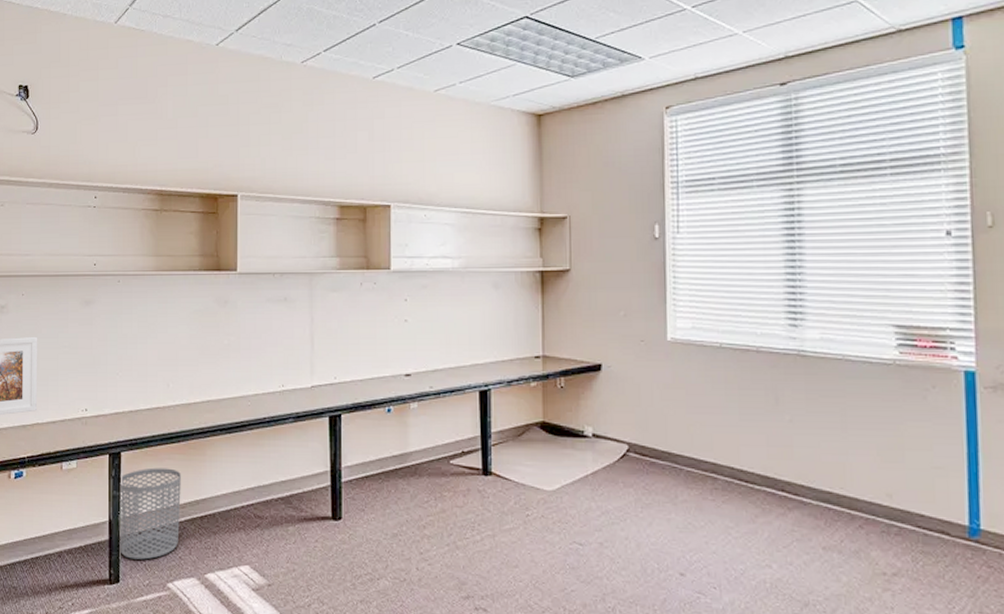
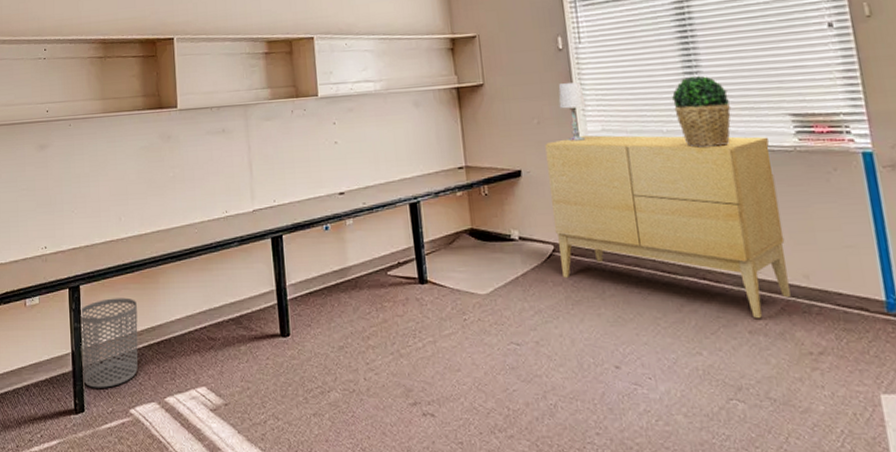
sideboard: none [630,333,872,534] -> present [545,135,791,318]
table lamp: none [649,275,678,337] -> present [558,82,586,142]
potted plant: none [771,277,832,355] -> present [672,76,732,148]

